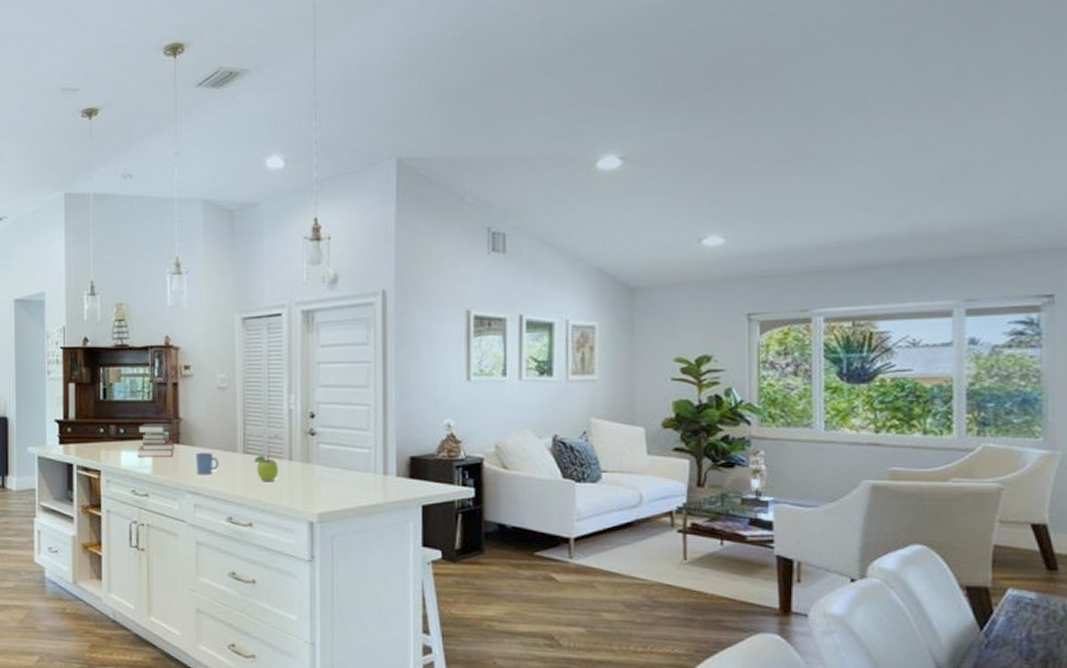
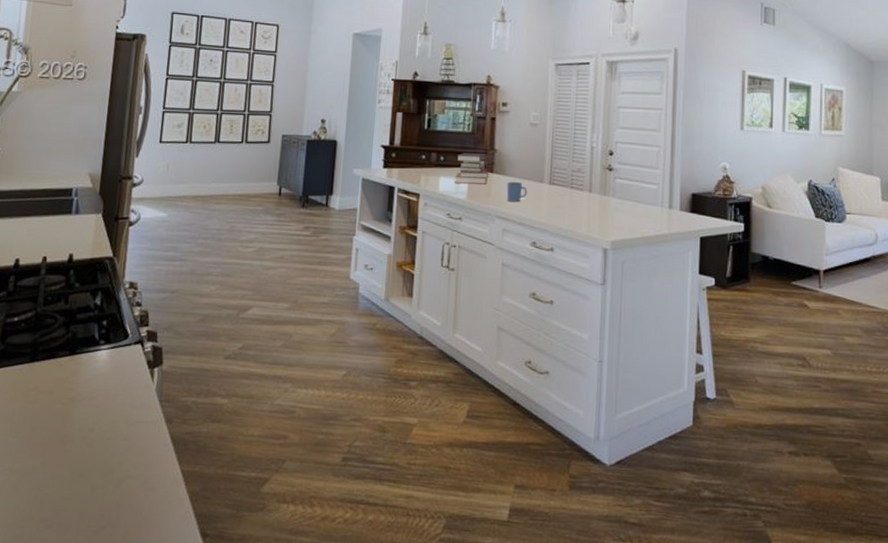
fruit: present [254,455,278,481] -> none [559,186,579,210]

